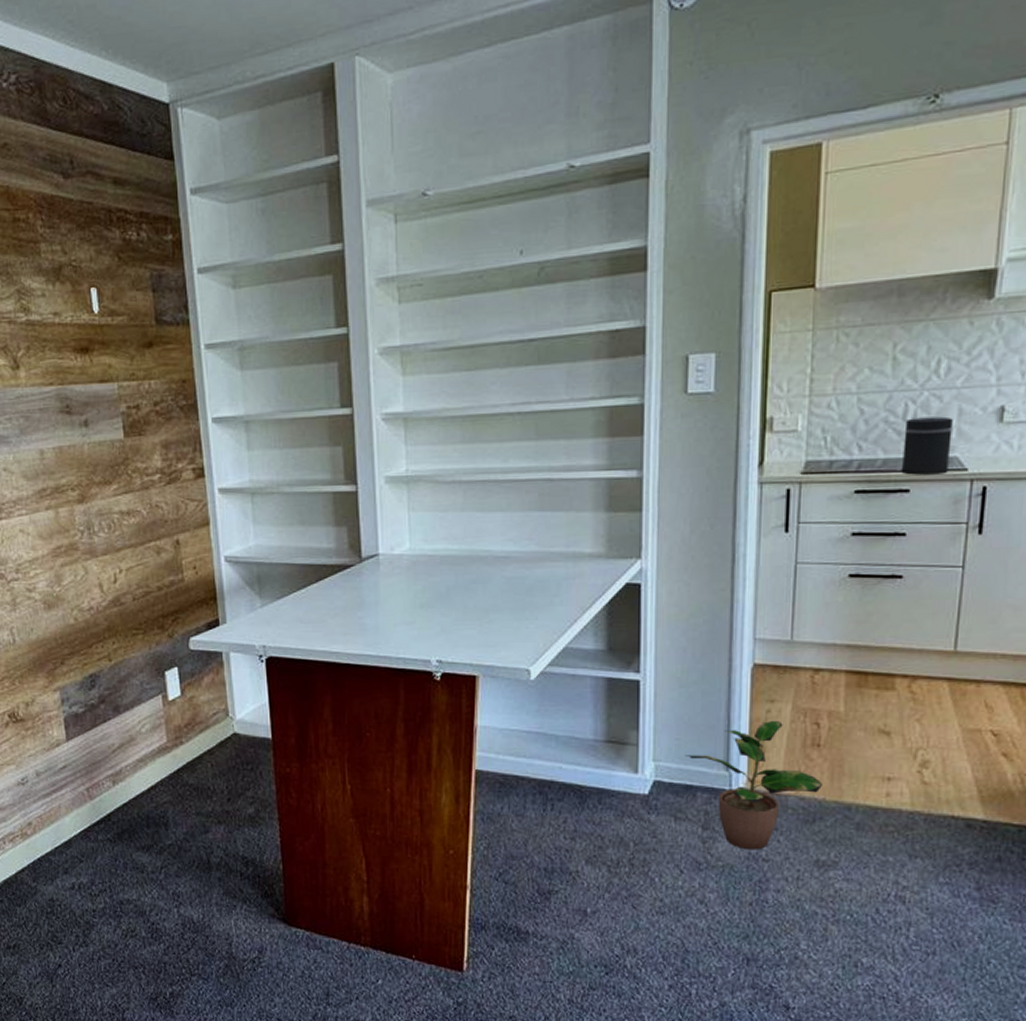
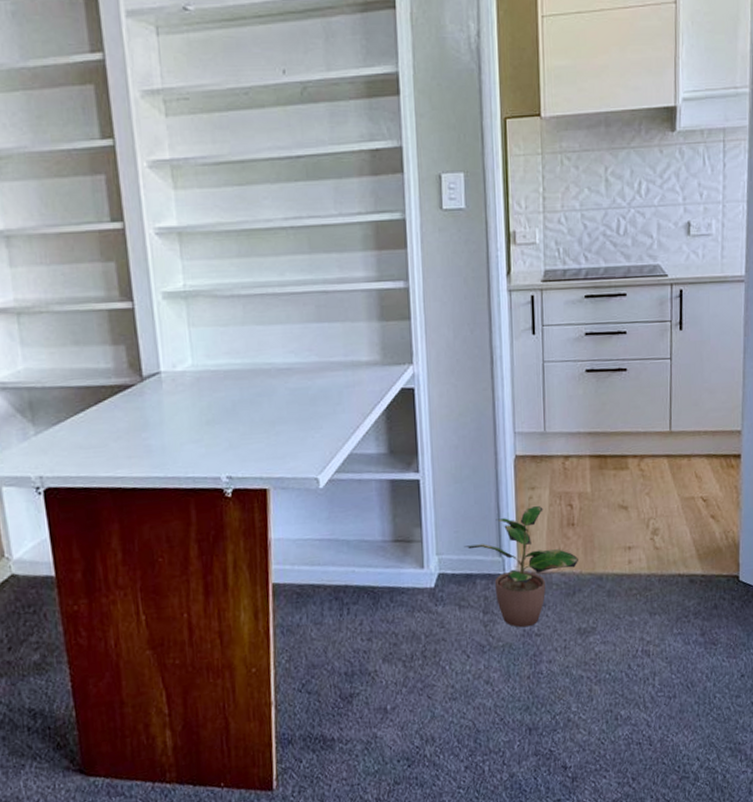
cylinder: present [902,416,953,476] -> none [618,230,655,282]

